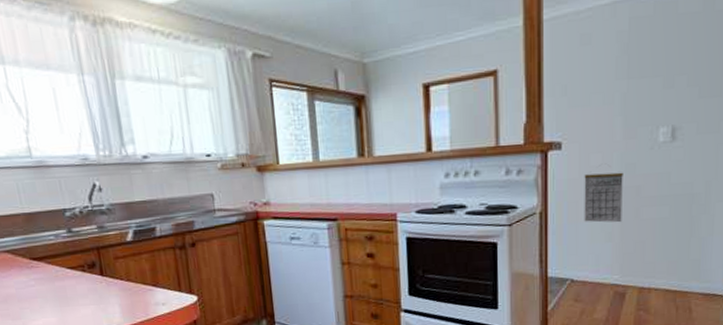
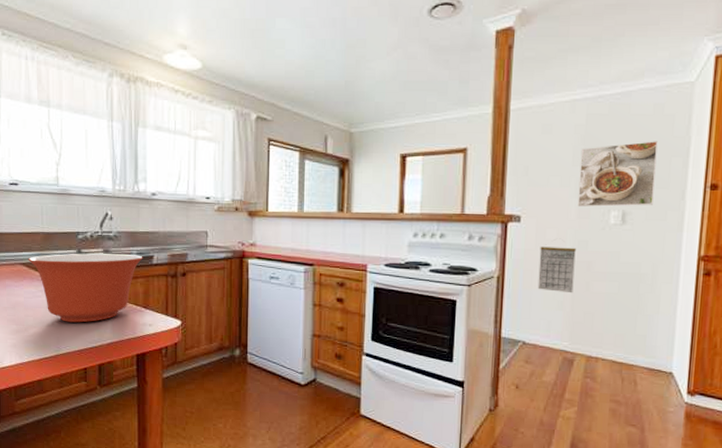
mixing bowl: none [11,228,144,311] -> present [27,253,143,323]
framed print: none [623,42,709,125] -> present [577,141,658,207]

